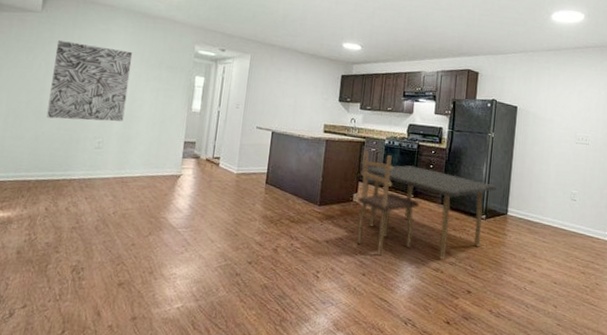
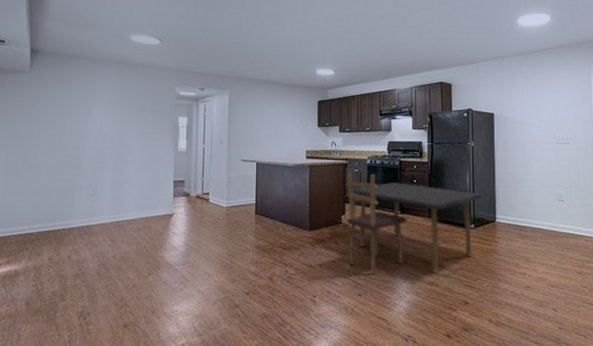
wall art: present [46,40,133,122] -> none [43,97,118,171]

